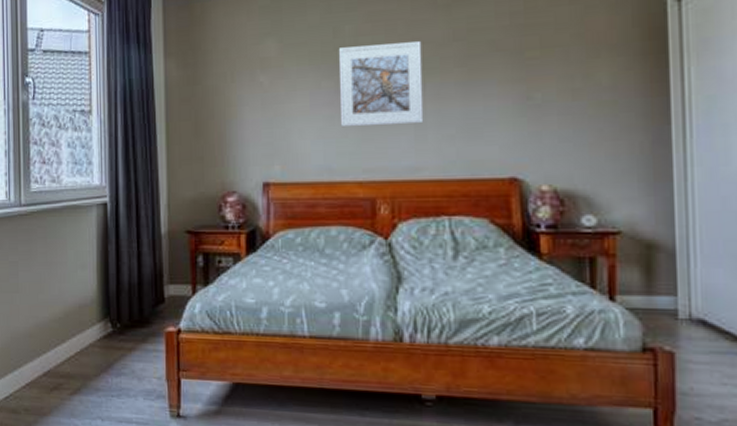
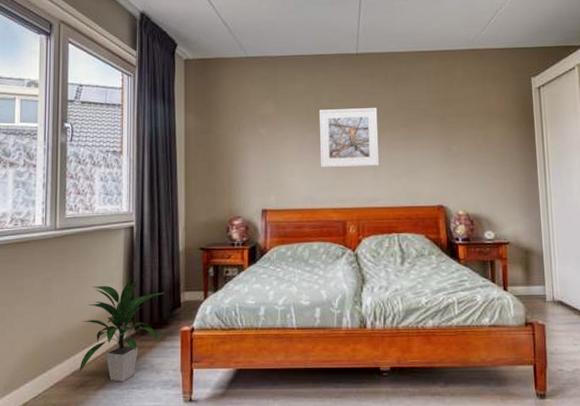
indoor plant: none [51,265,145,388] -> present [78,277,164,382]

